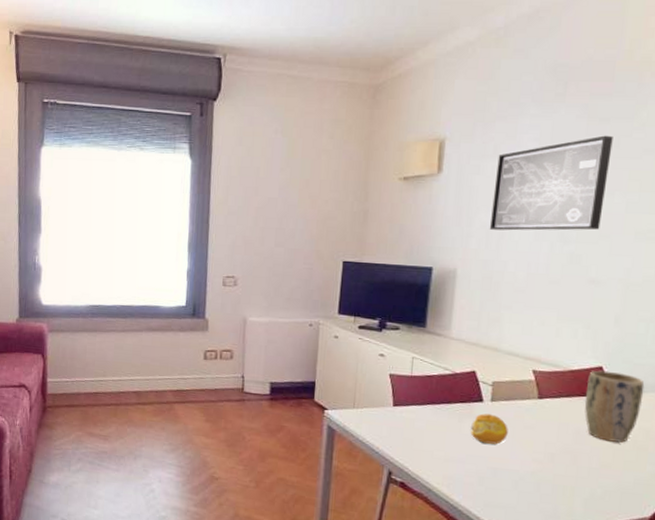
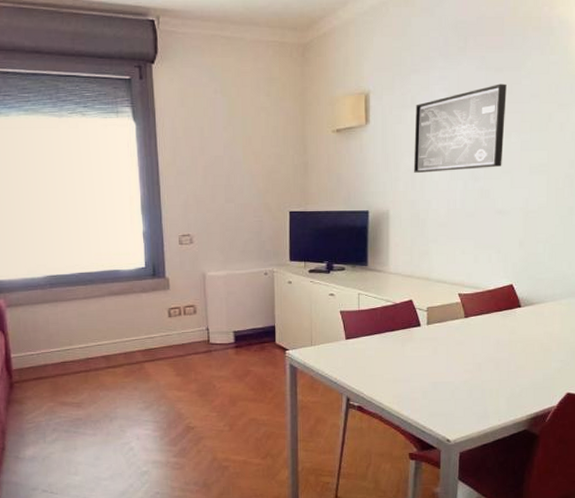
fruit: present [470,413,508,444] -> none [413,336,443,362]
plant pot: present [584,370,645,443] -> none [501,287,546,347]

